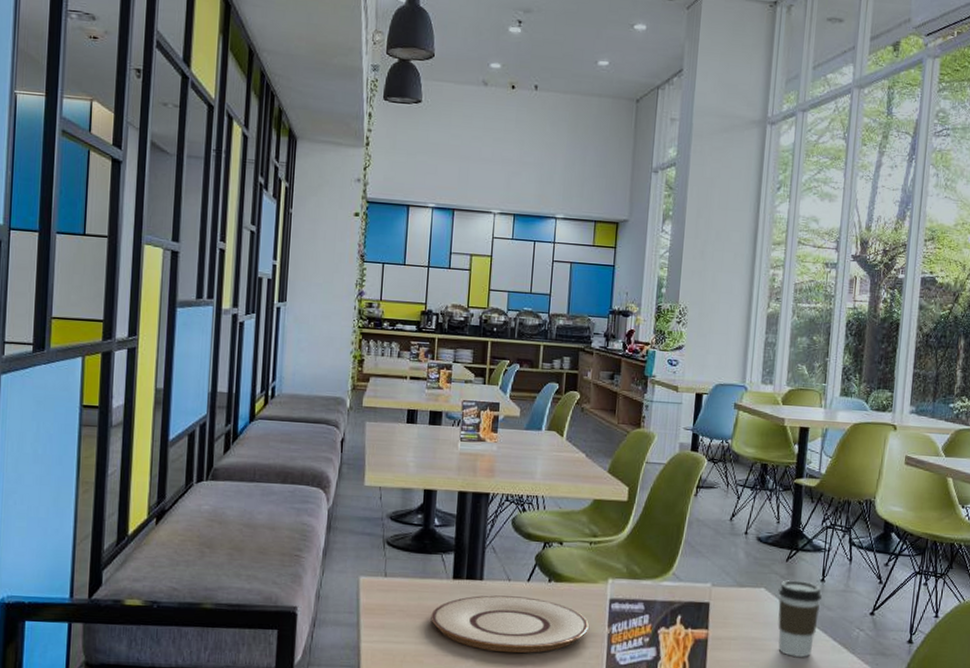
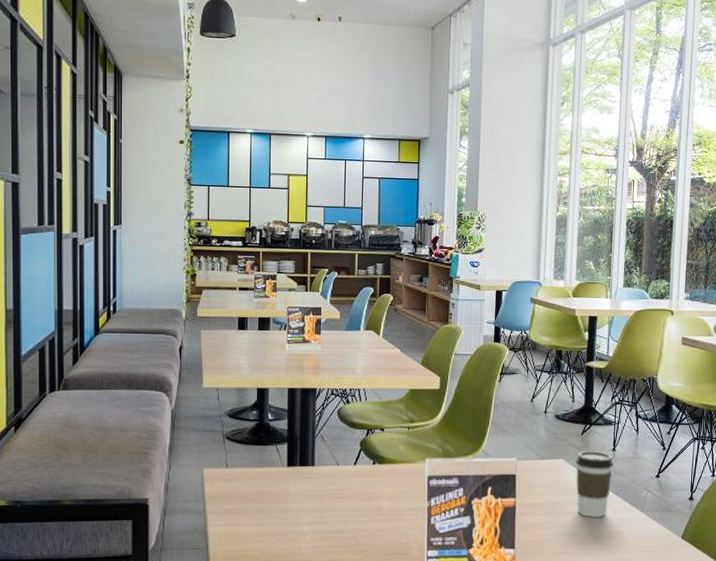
plate: present [431,595,589,653] -> none [269,479,410,529]

